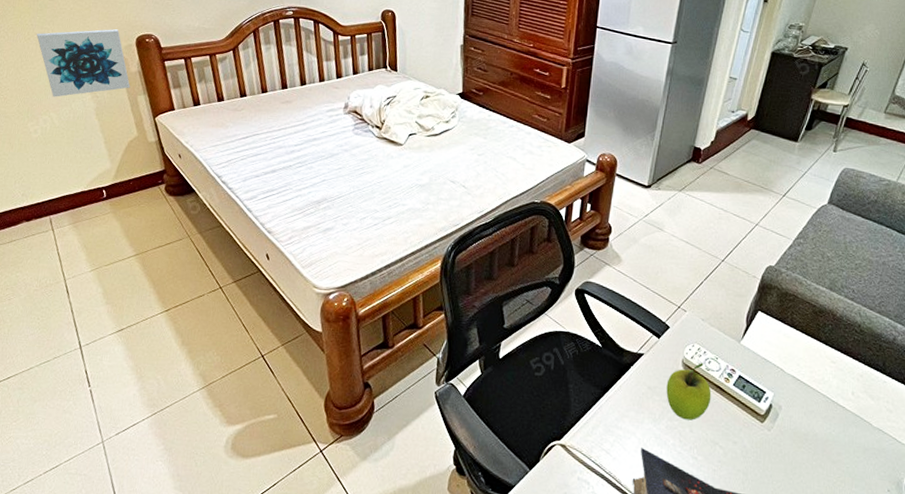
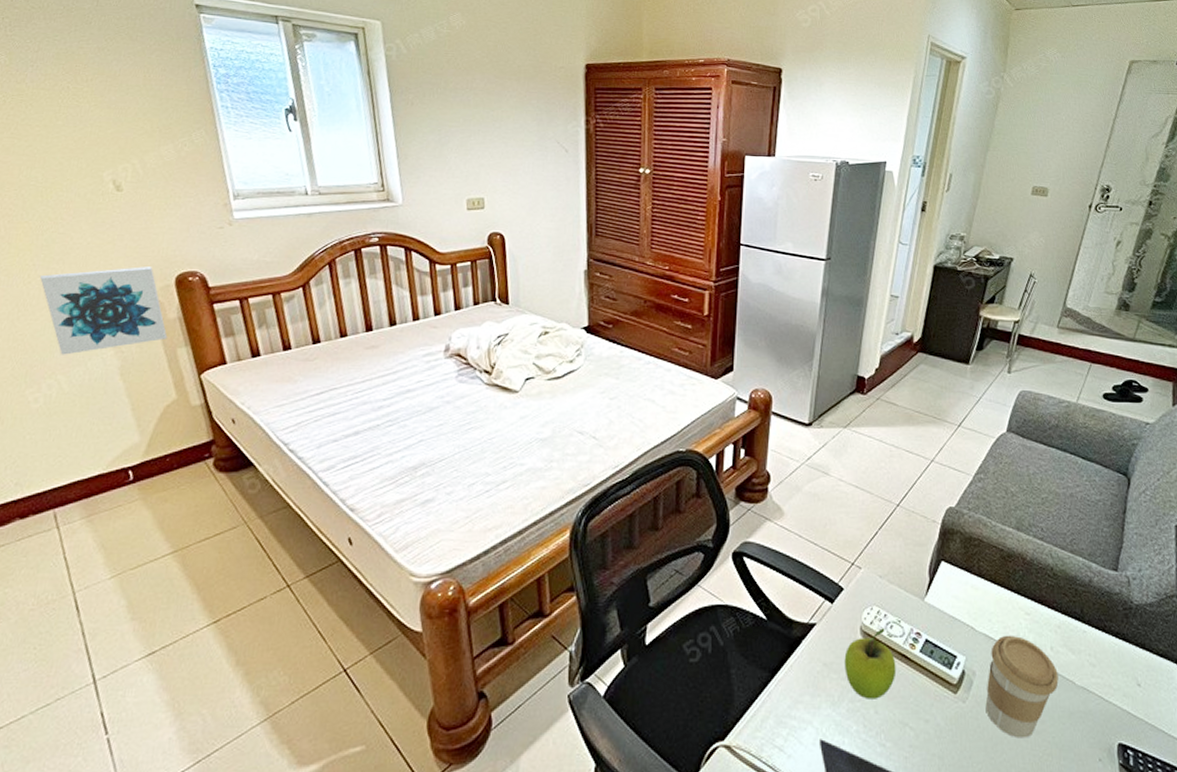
coffee cup: none [788,378,857,466] -> present [985,635,1059,739]

